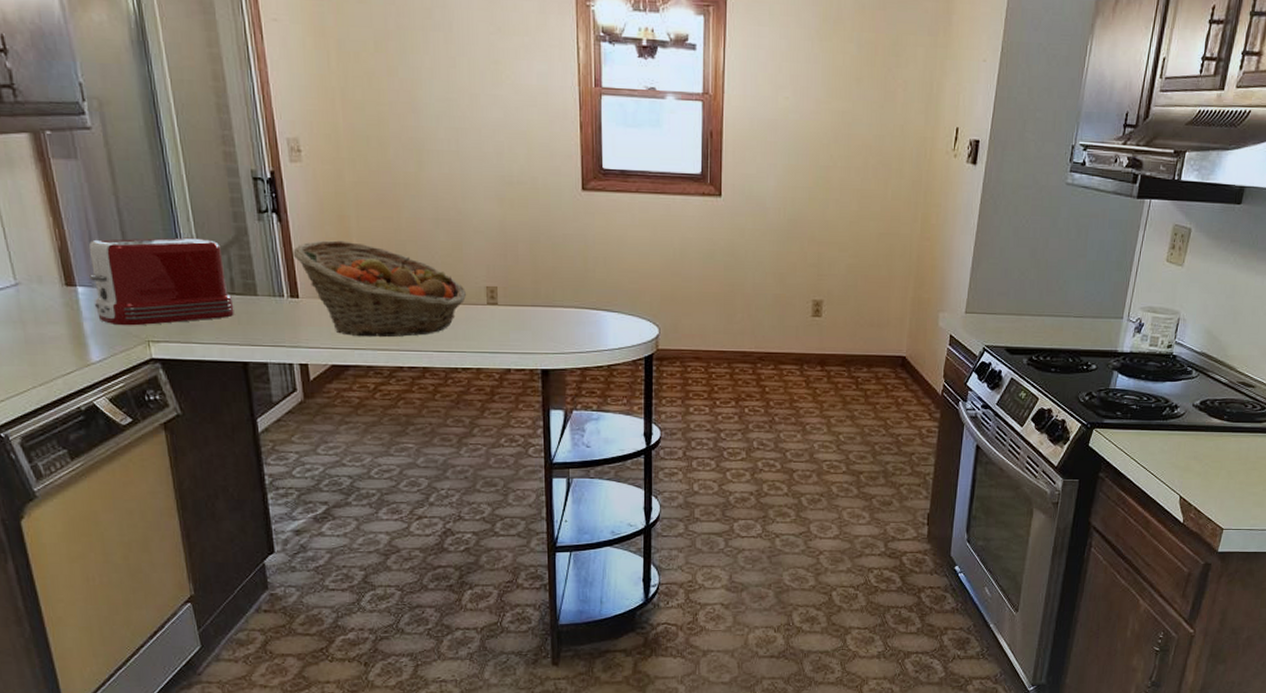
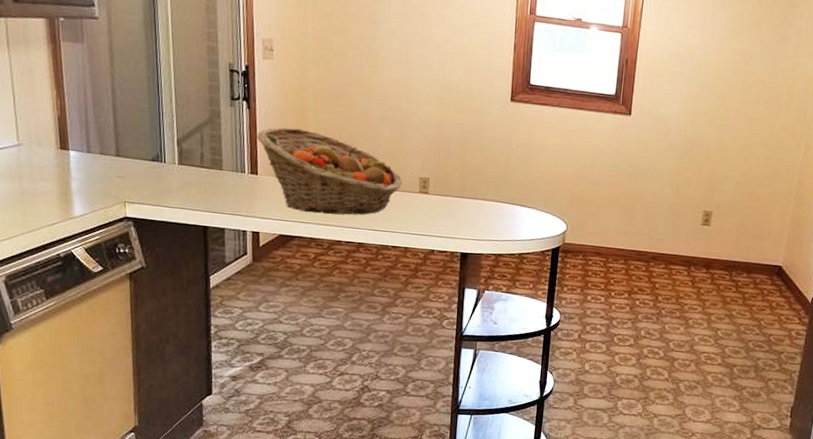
toaster: present [88,237,234,326] -> none [81,111,201,188]

